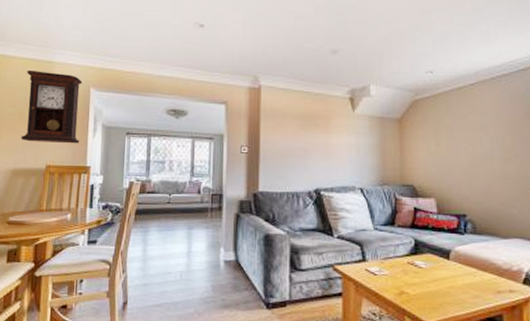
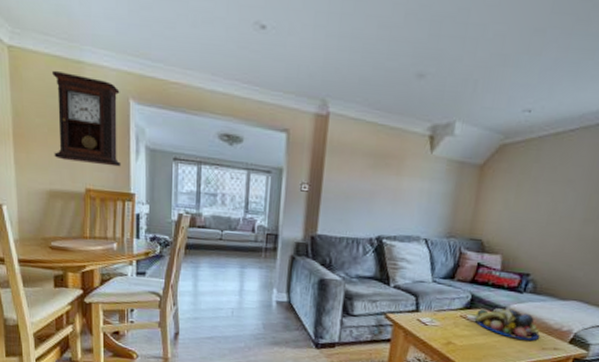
fruit bowl: none [422,252,493,284] -> present [474,308,541,341]

